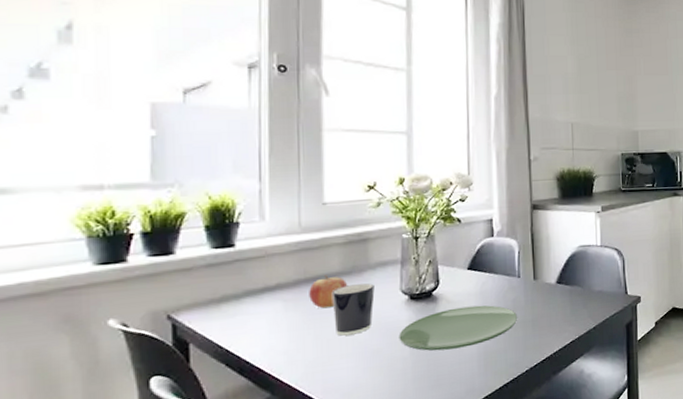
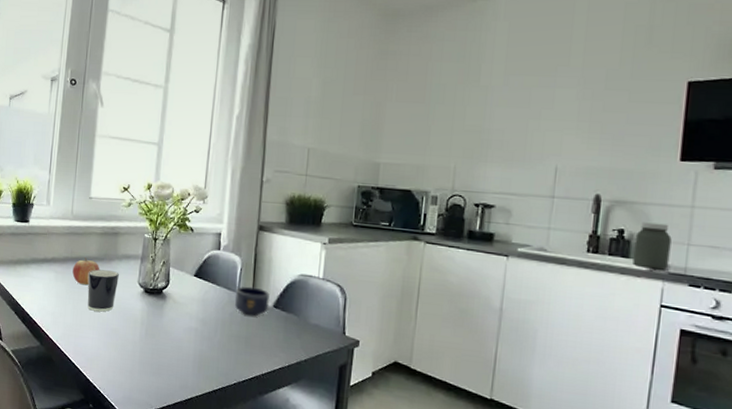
plate: present [399,305,517,351] -> none [132,308,232,347]
mug: none [515,267,552,298] -> present [234,286,270,316]

